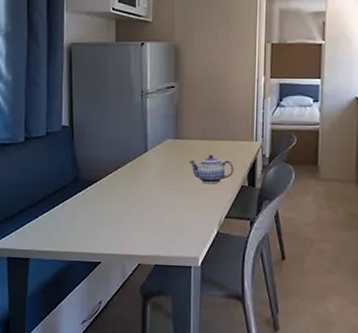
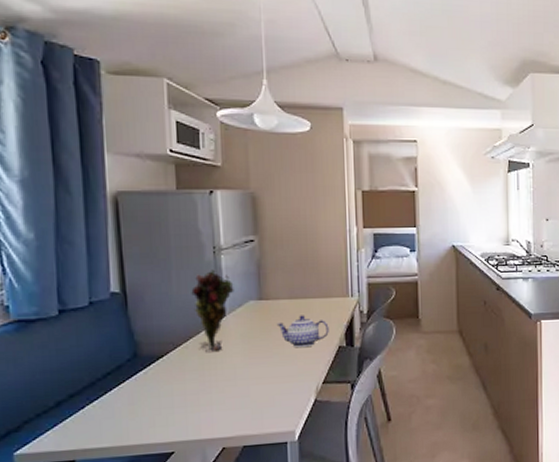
flower: none [122,110,156,181] -> present [191,269,234,352]

